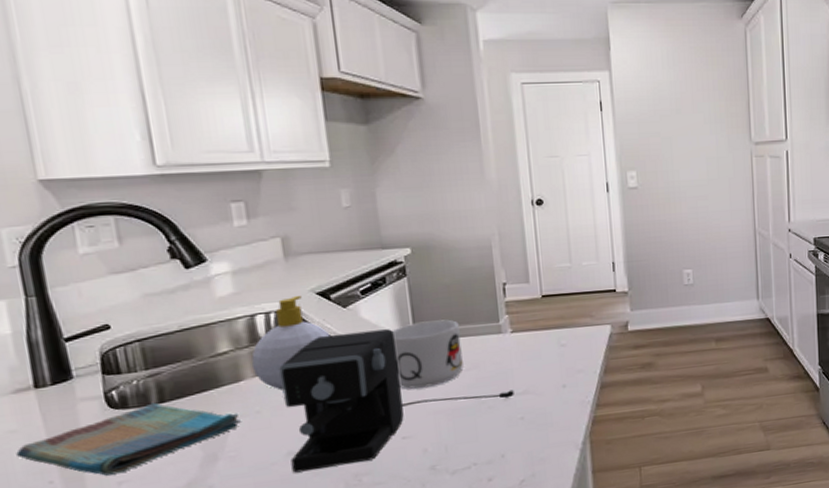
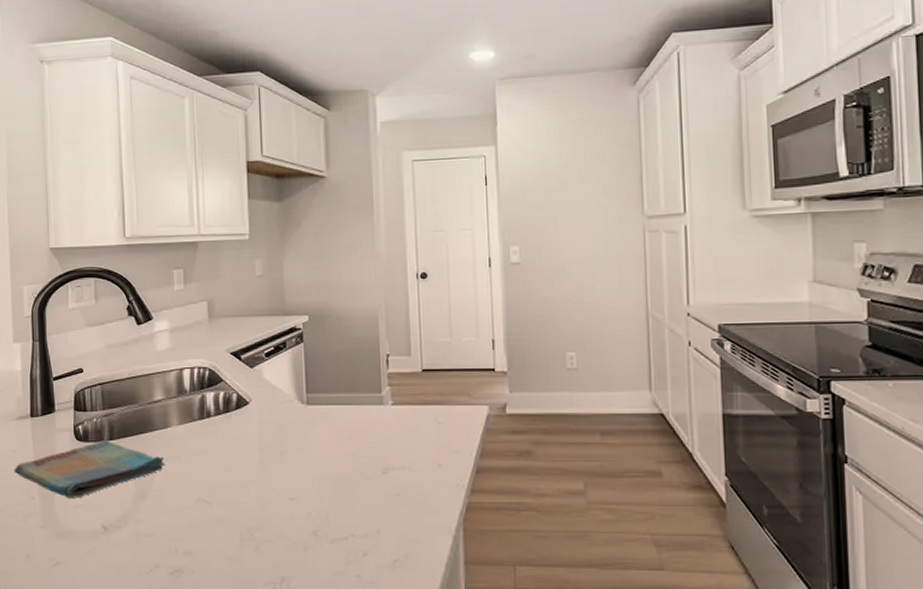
soap bottle: present [251,296,330,390] -> none [178,355,238,440]
coffee maker: present [279,329,514,473] -> none [197,391,392,519]
mug: present [392,319,464,389] -> none [288,386,347,451]

